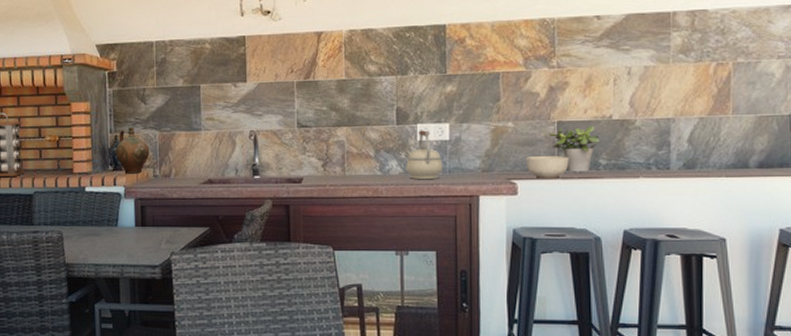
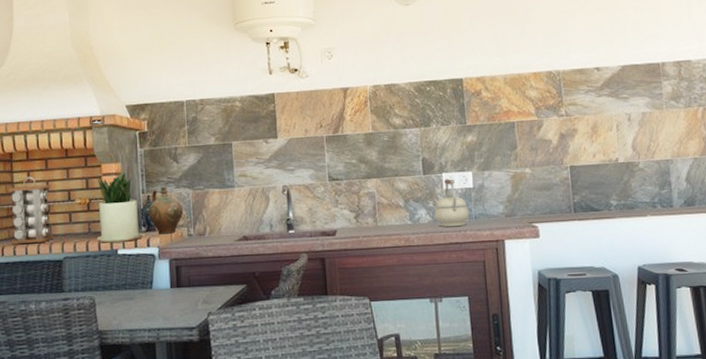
planter: none [65,111,111,180] -> present [96,172,144,243]
bowl: present [525,155,569,179] -> none [543,198,584,222]
potted plant: present [550,125,600,172] -> none [564,169,609,214]

